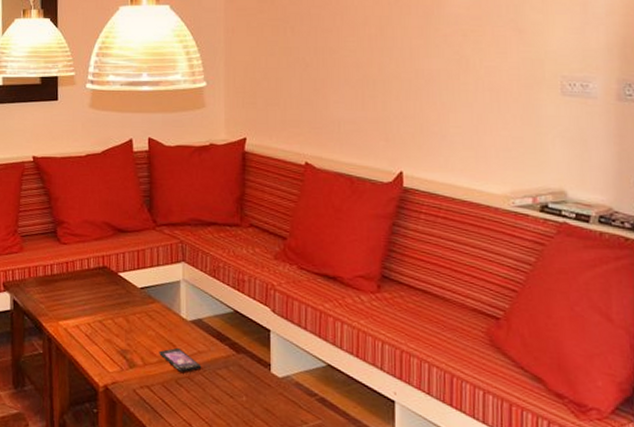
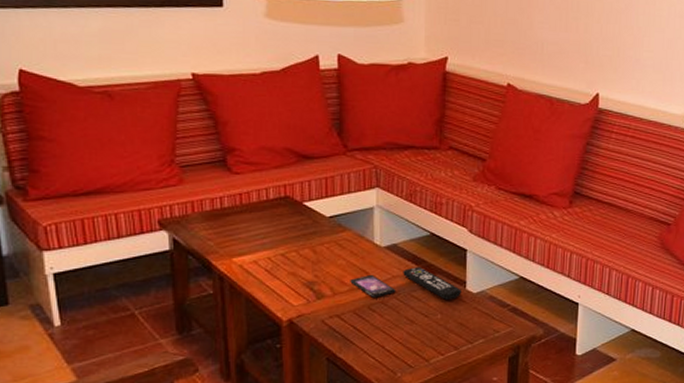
remote control: none [208,344,266,382] -> present [403,267,462,300]

